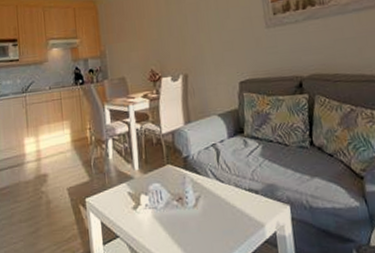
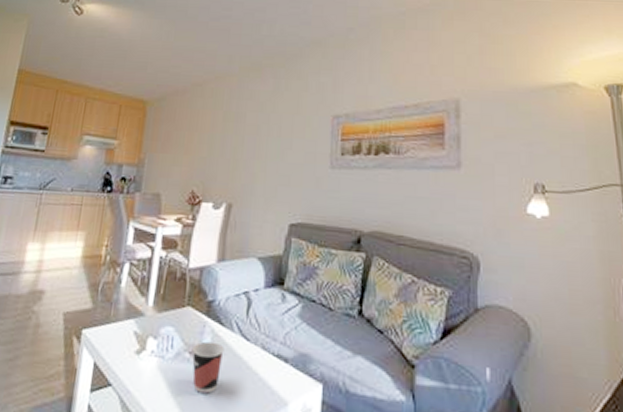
cup: none [178,188,205,230] -> present [192,341,225,394]

